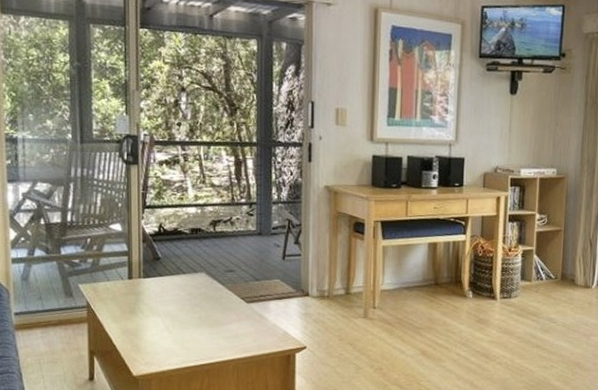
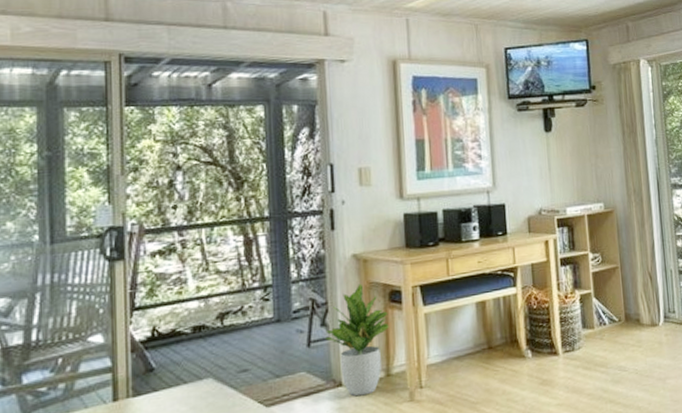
potted plant: none [294,212,352,307] -> present [321,284,389,397]

